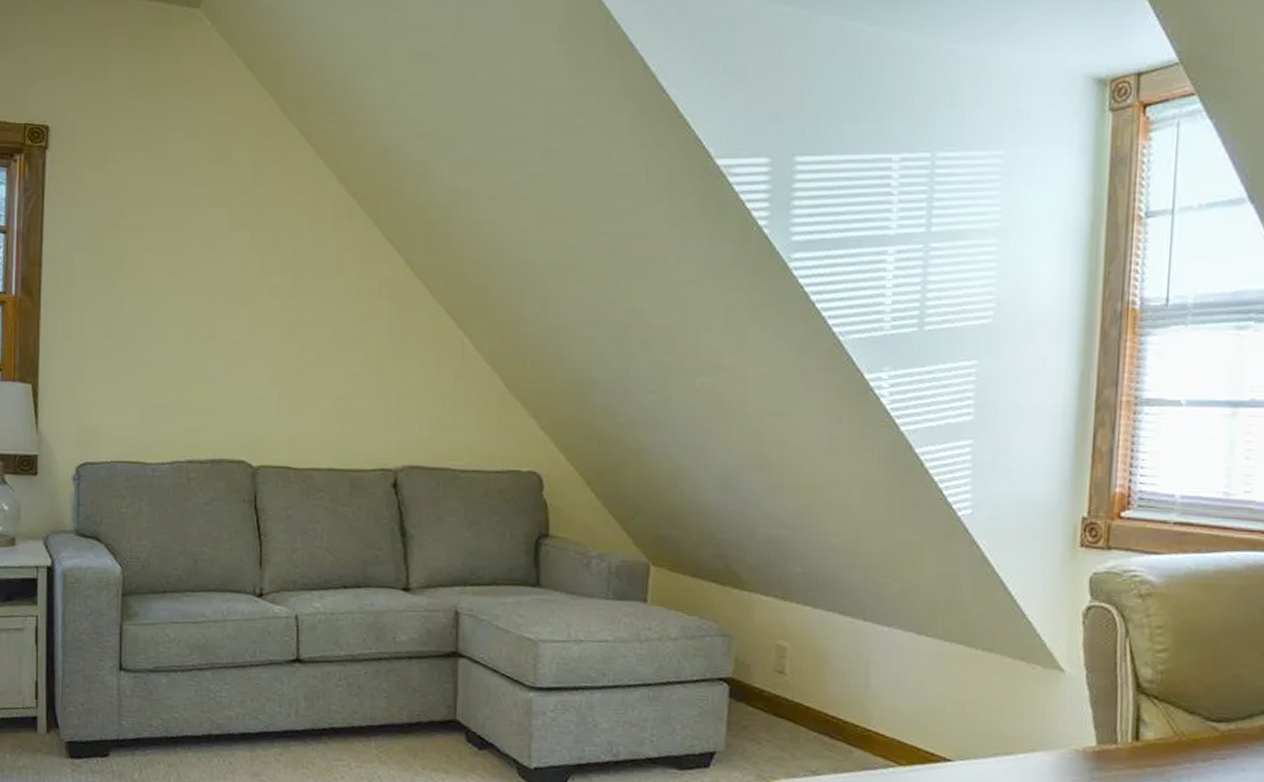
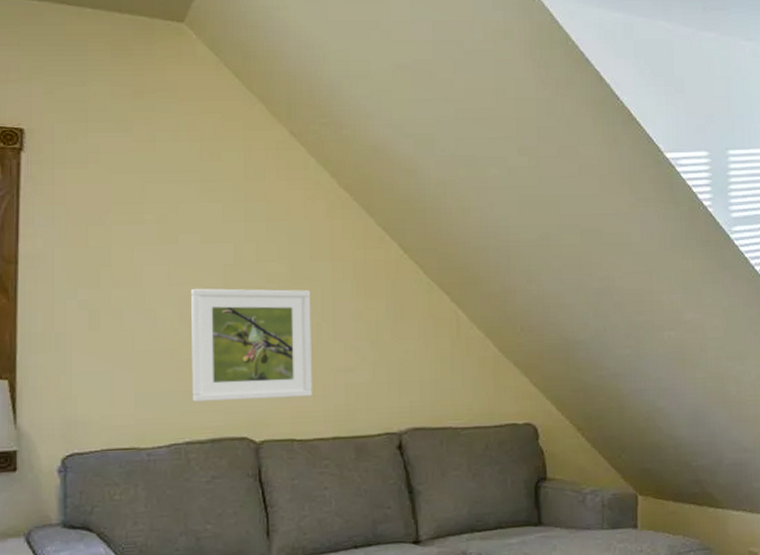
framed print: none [195,299,313,423] -> present [191,288,312,402]

